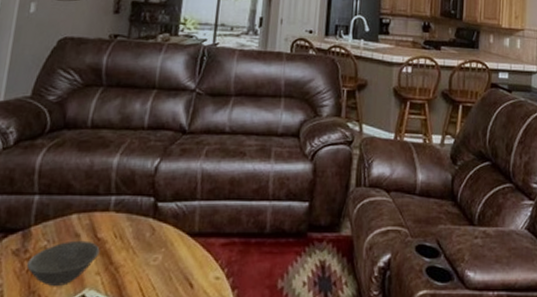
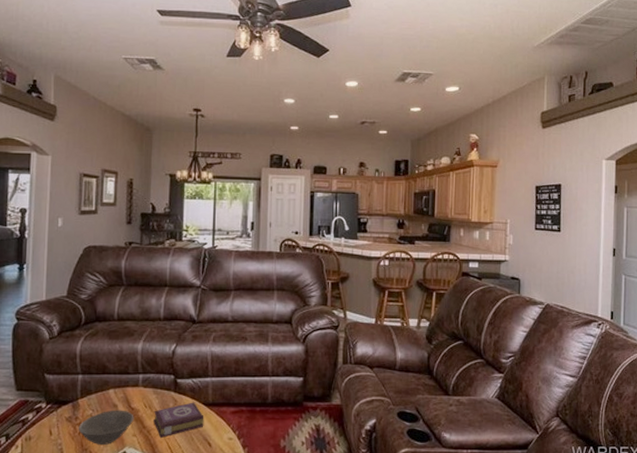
book: none [124,231,188,277] -> present [154,402,204,438]

